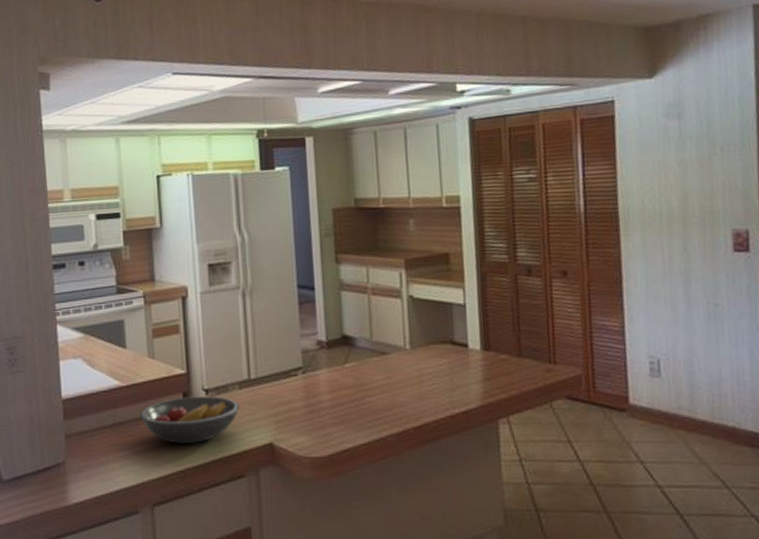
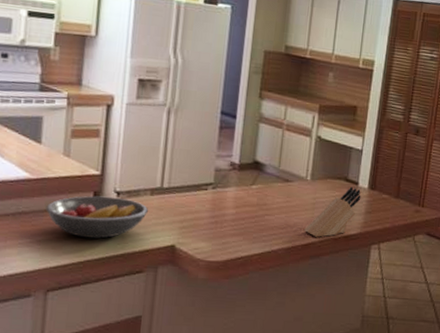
knife block: none [413,350,475,417] -> present [304,186,361,237]

